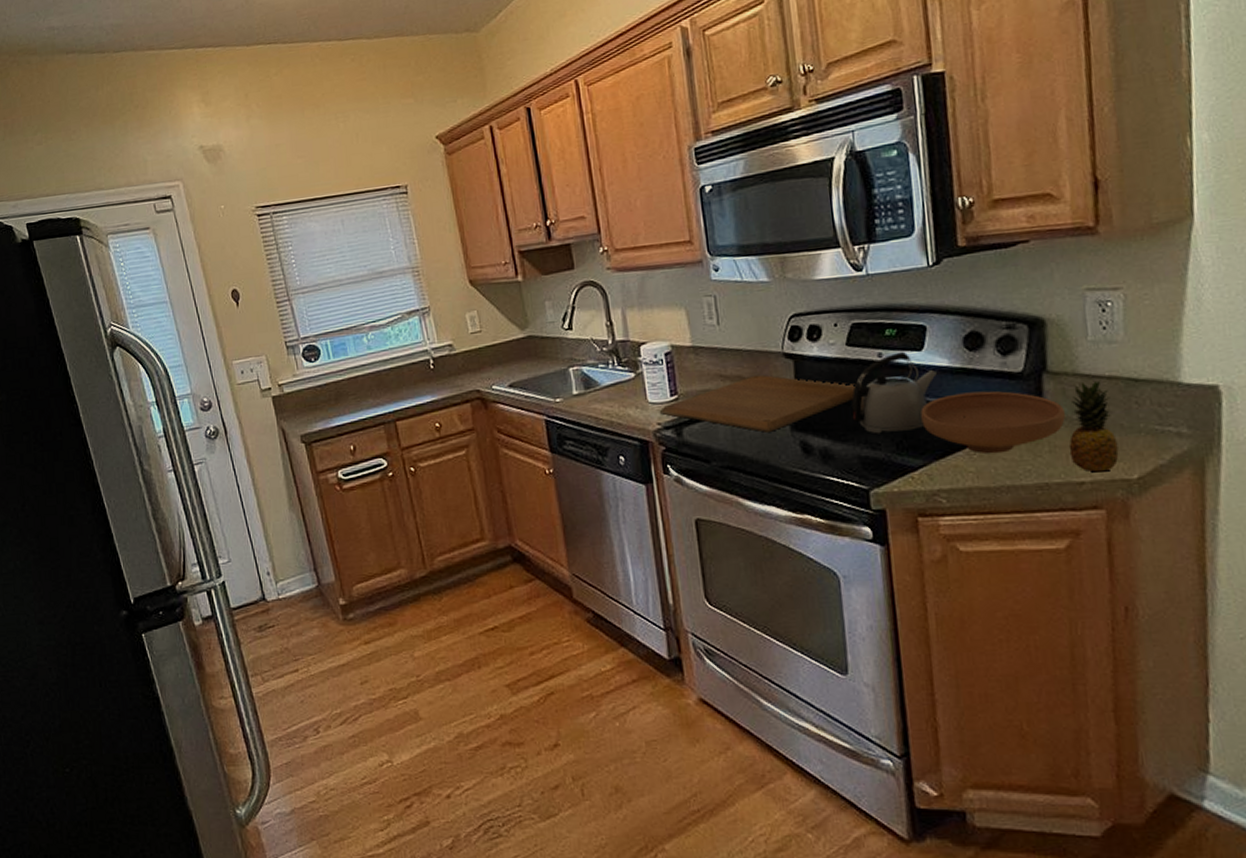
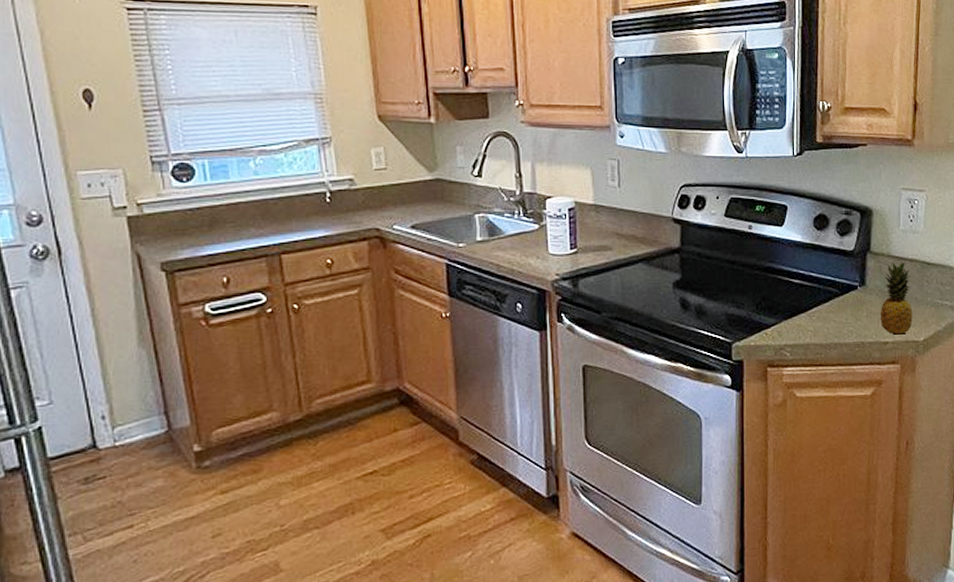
chopping board: present [659,374,856,433] -> none [558,236,729,288]
kettle: present [851,351,938,434] -> none [724,225,793,295]
bowl: present [921,391,1065,454] -> none [777,264,879,317]

